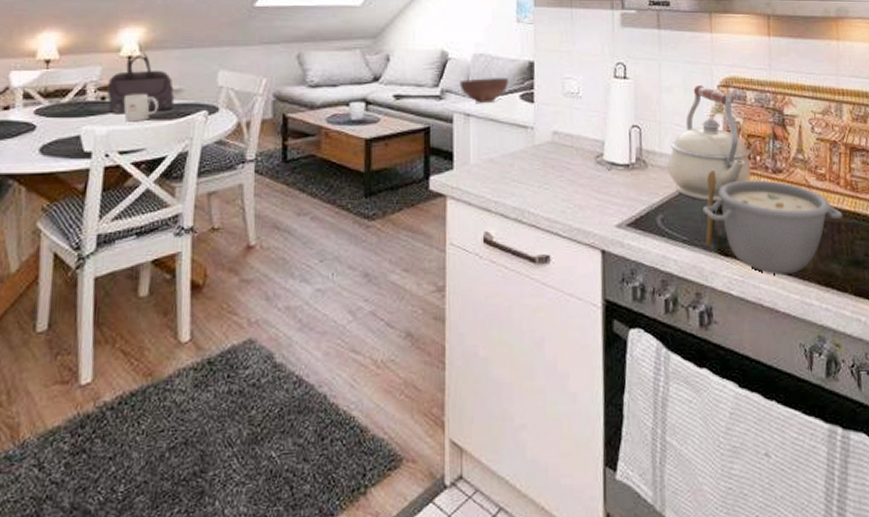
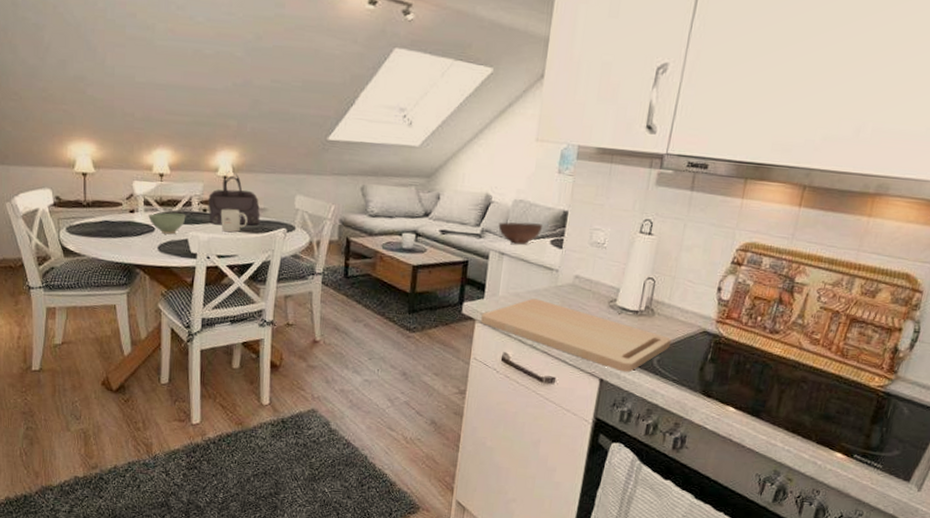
bowl: none [28,105,79,132] -> present [148,213,186,235]
cutting board: none [453,163,672,238] -> present [481,298,672,373]
kettle: present [667,85,751,202] -> none [672,247,753,352]
cooking pot: present [703,169,843,274] -> none [693,323,827,419]

